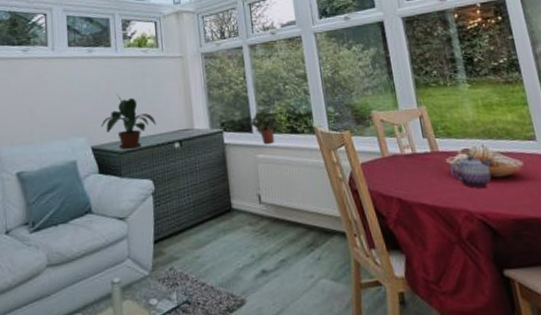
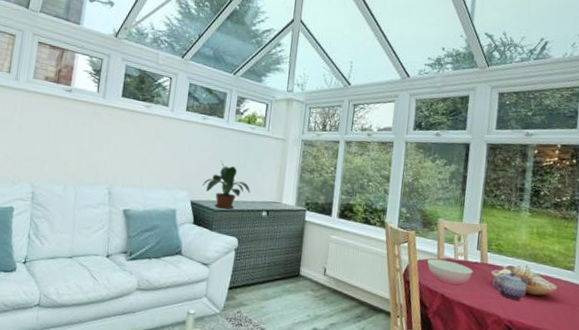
potted plant: present [250,110,283,144] -> none [331,199,360,228]
bowl: none [371,157,426,185] -> present [427,258,473,285]

